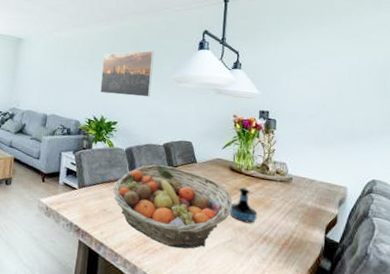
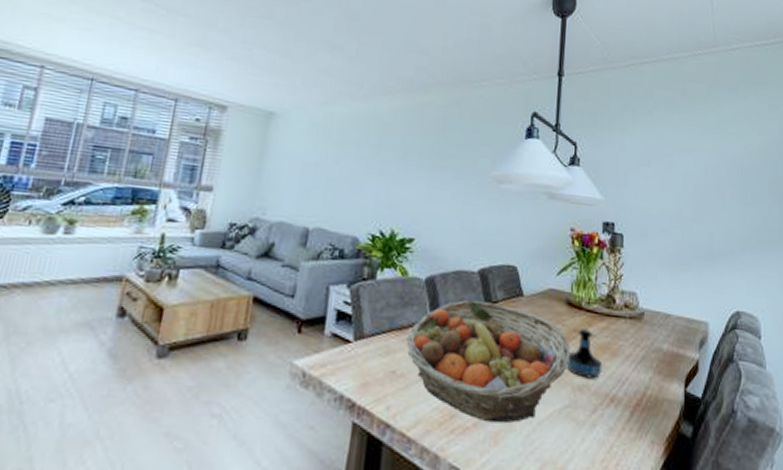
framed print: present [100,50,154,98] -> none [390,137,467,203]

